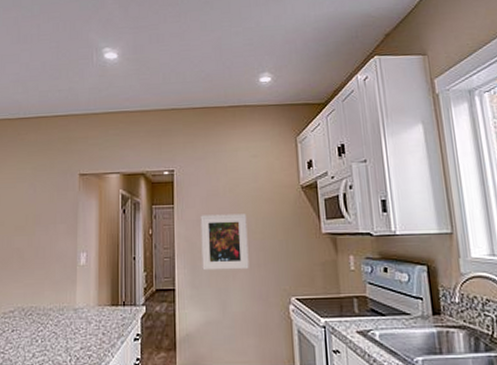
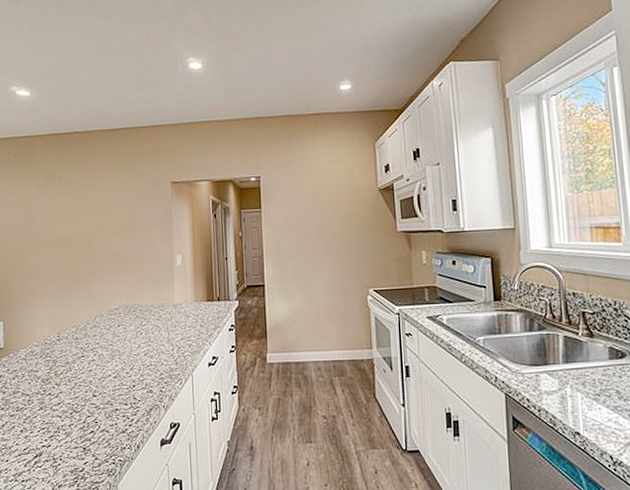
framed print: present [200,213,249,271] -> none [286,215,331,268]

